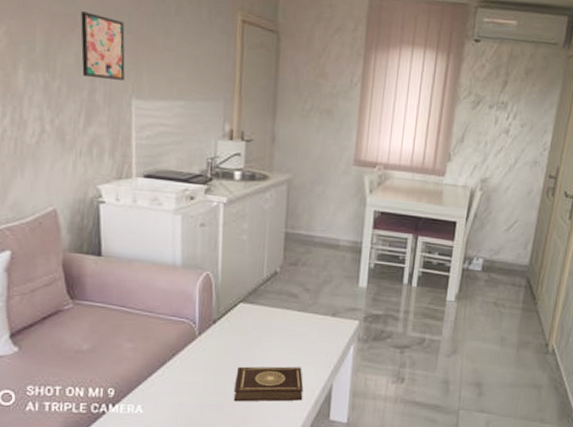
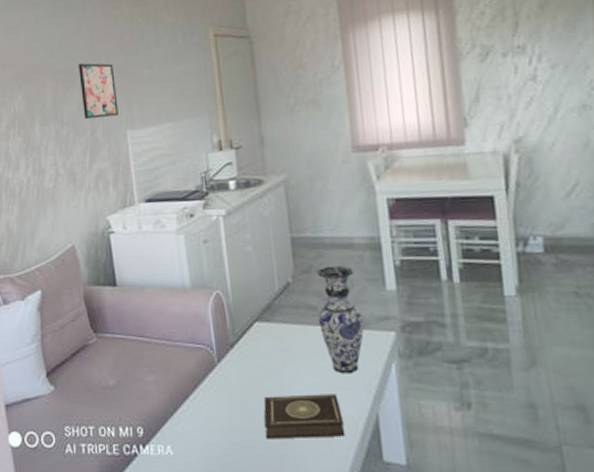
vase: none [296,261,336,352] -> present [317,265,365,374]

